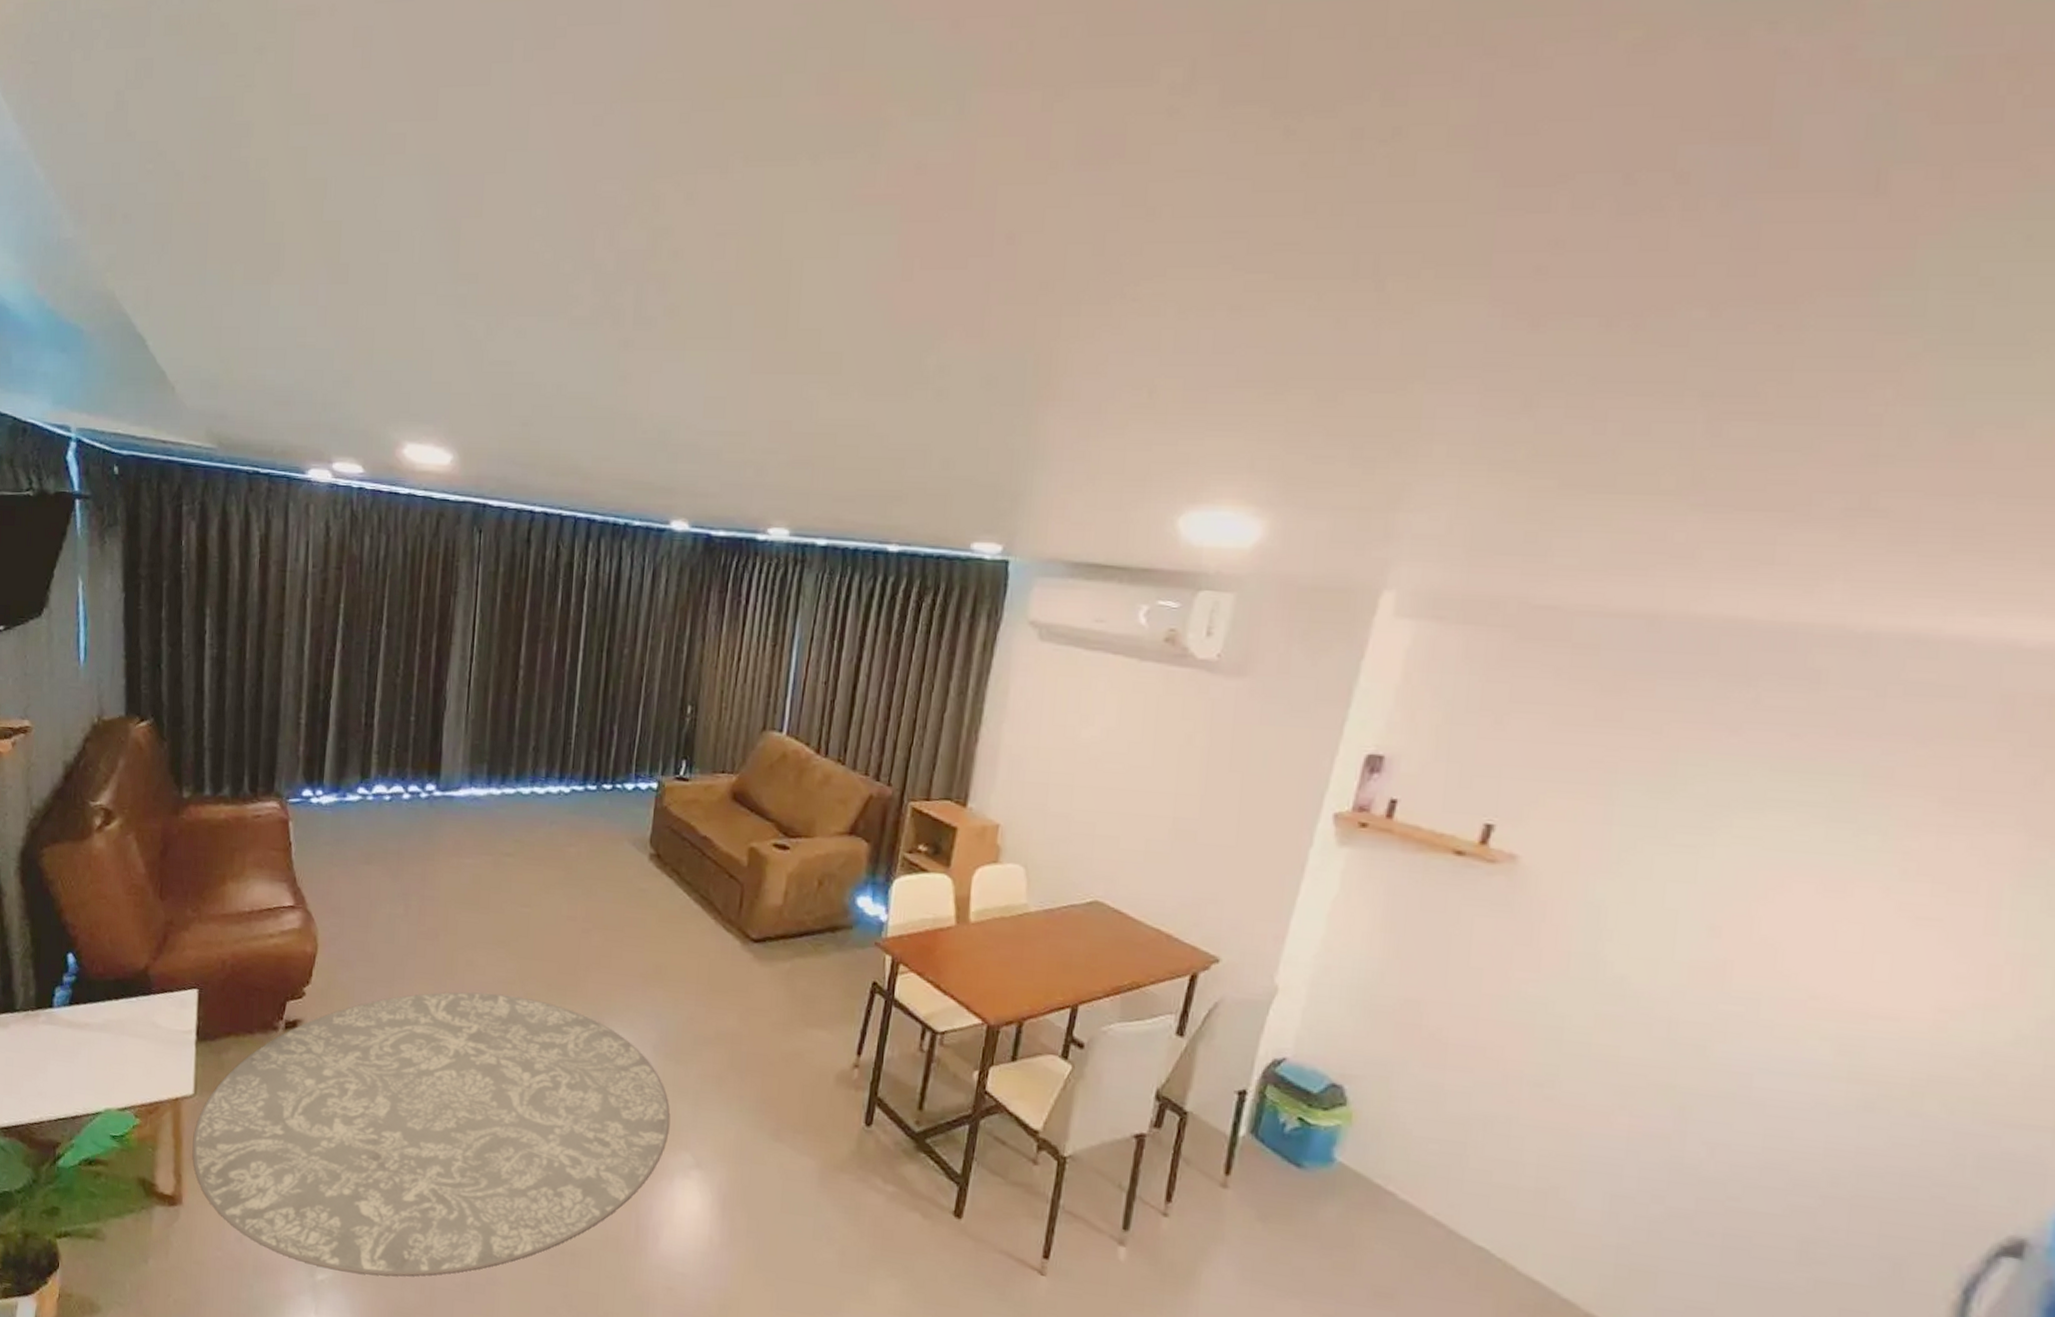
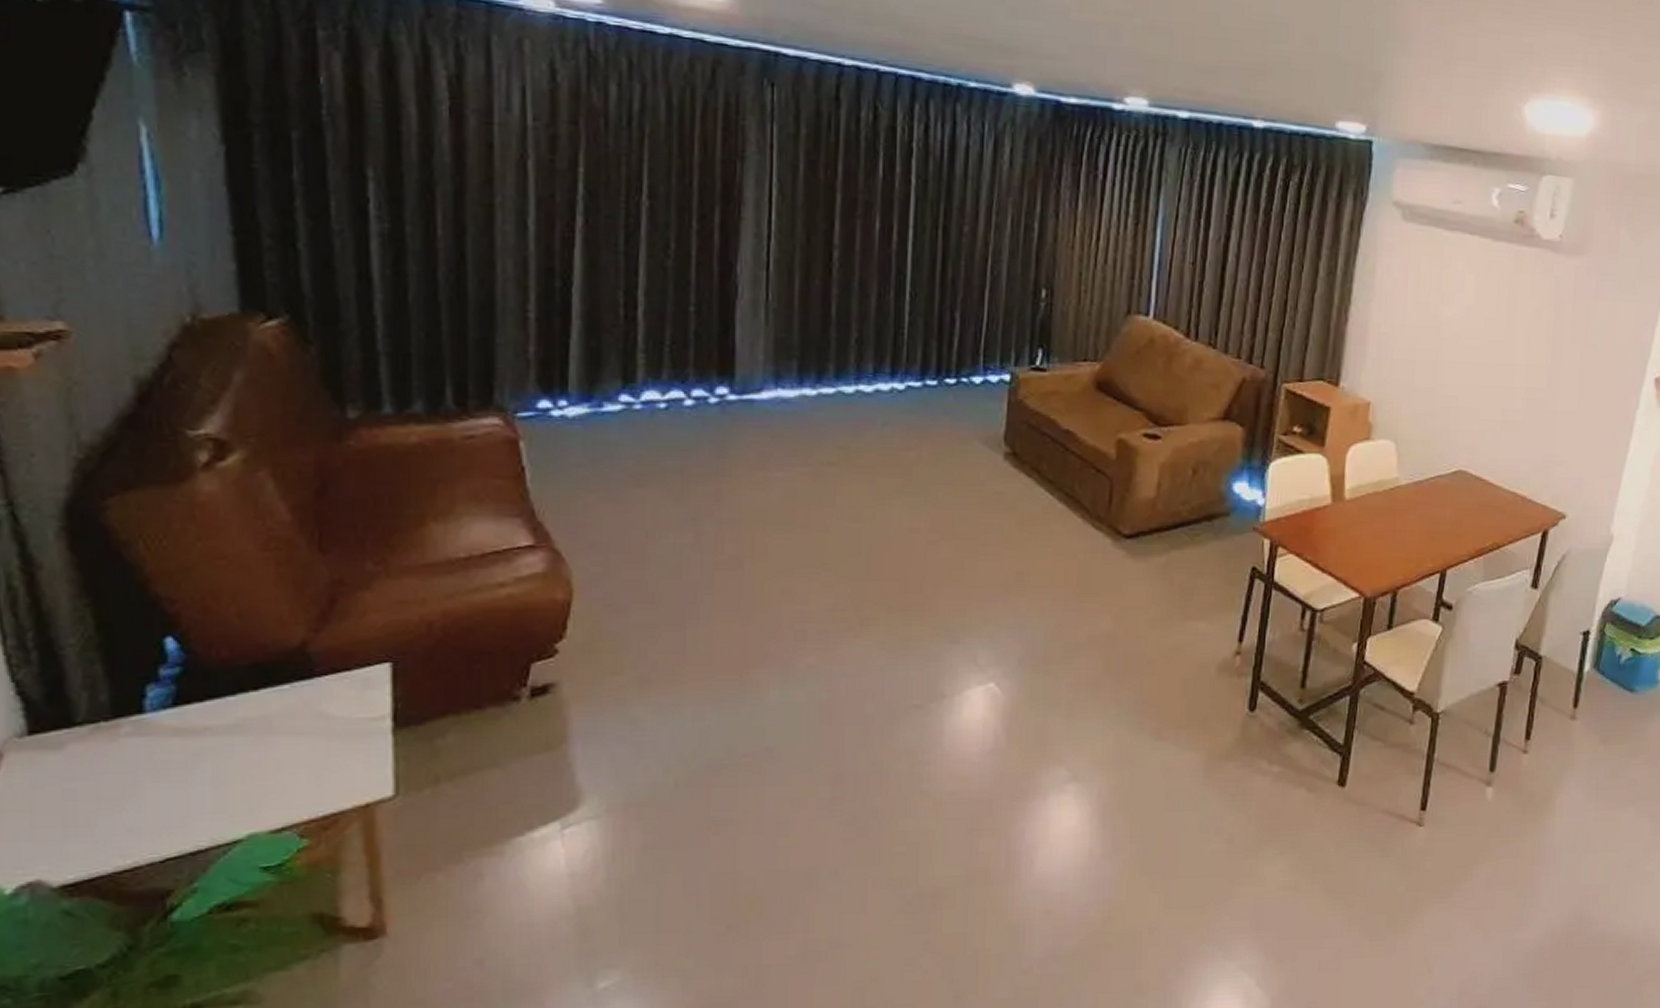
rug: present [192,992,670,1277] -> none [397,623,1040,973]

